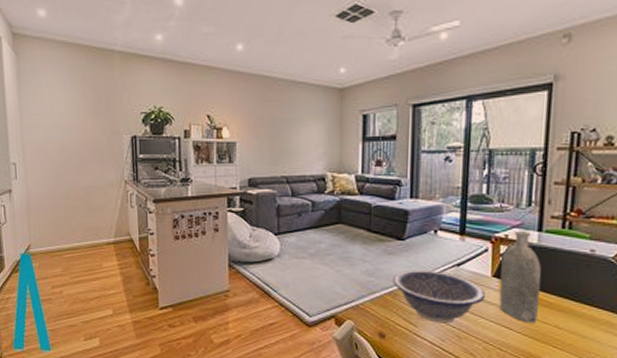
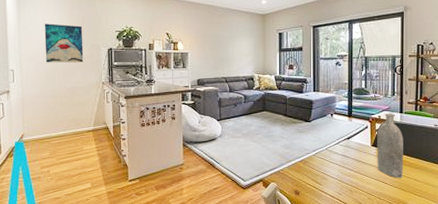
wall art: none [51,103,101,155] -> present [44,23,84,63]
decorative bowl: present [393,269,485,324] -> none [304,143,367,182]

